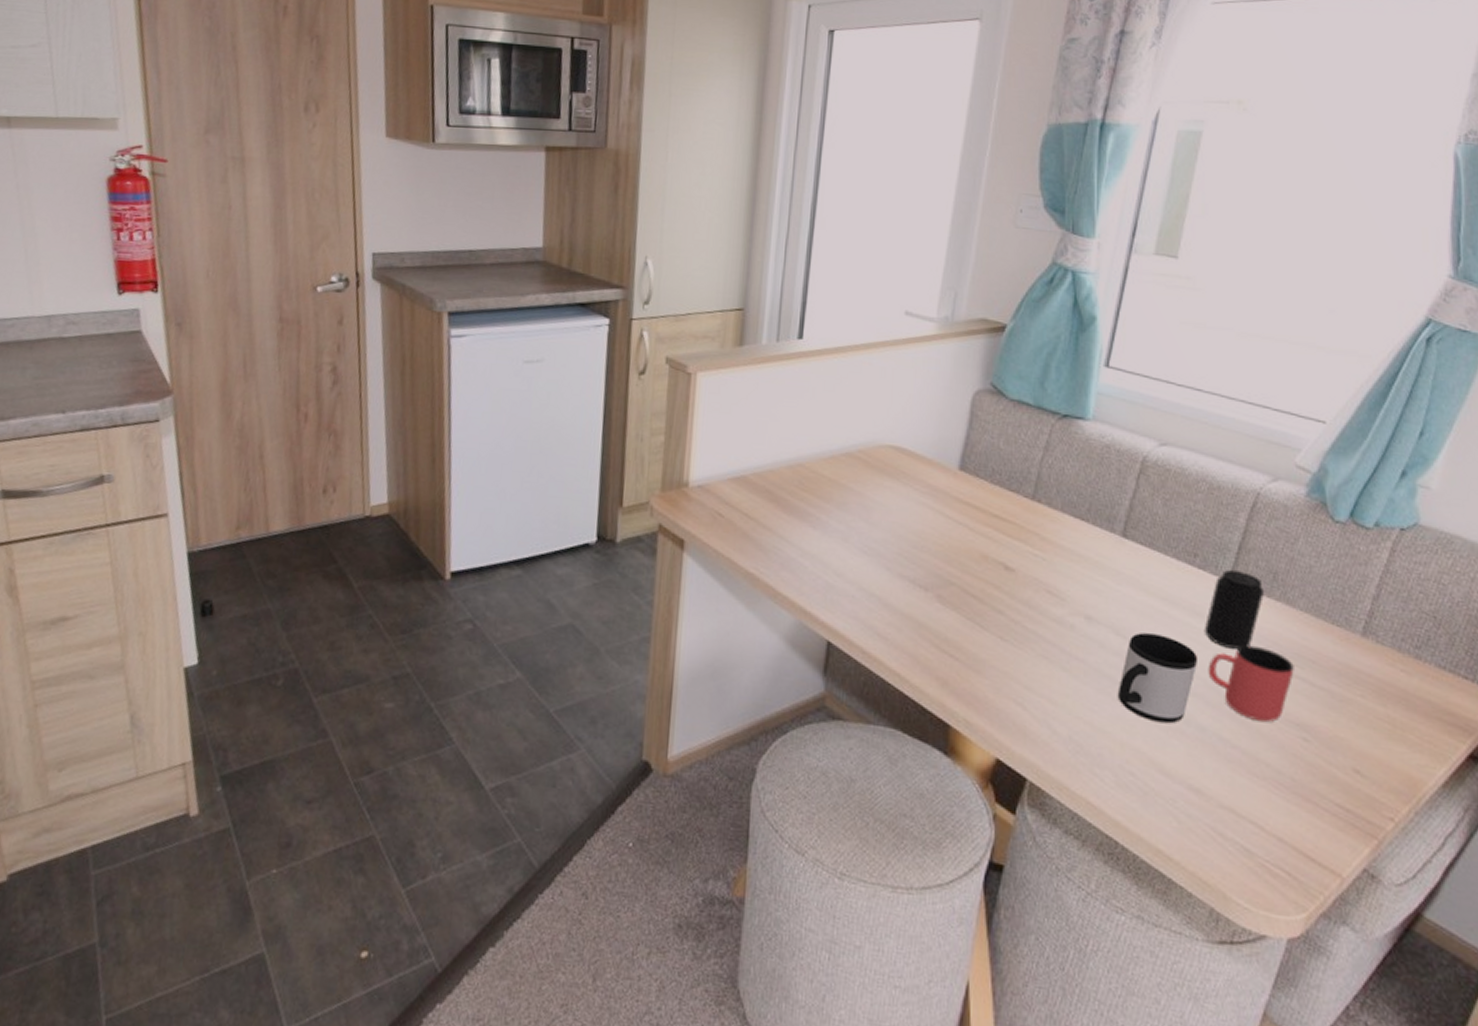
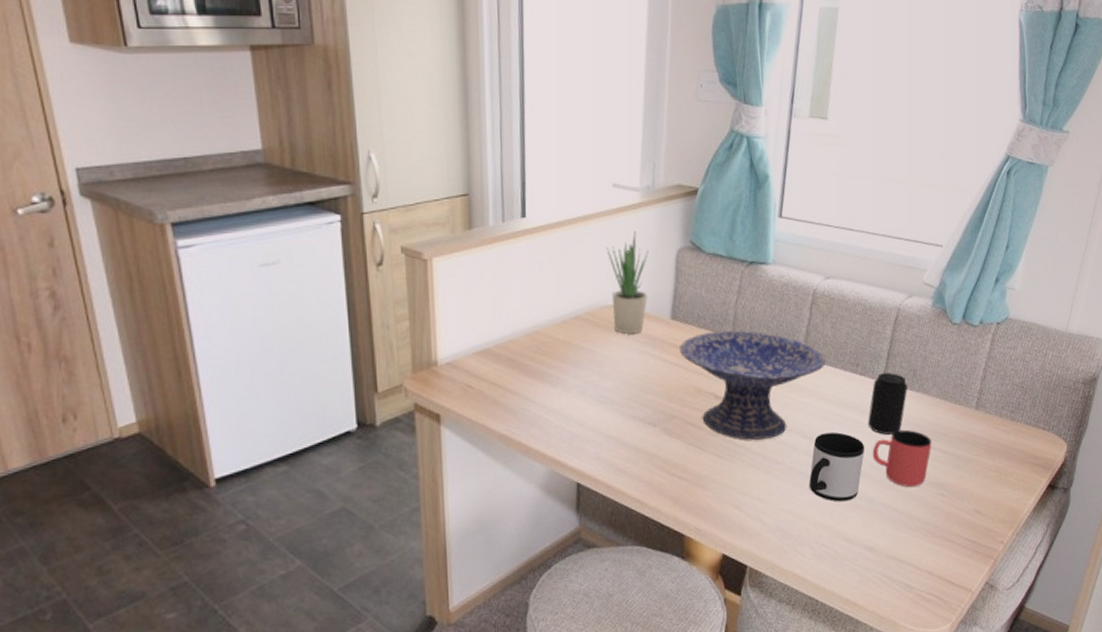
potted plant: none [890,365,940,481] -> present [607,230,649,334]
decorative bowl: none [966,490,1152,628] -> present [679,330,826,440]

